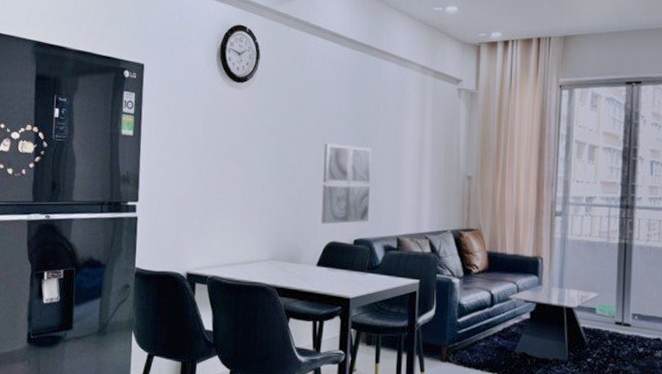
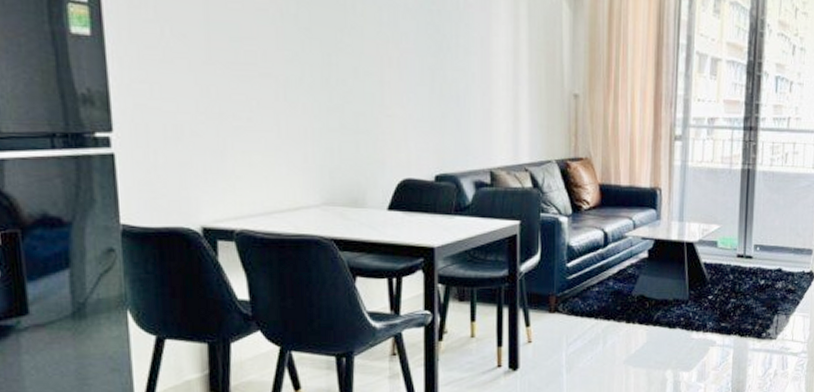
wall art: present [320,143,371,224] -> none [387,50,452,157]

